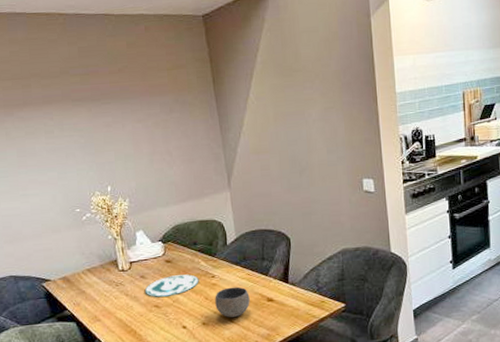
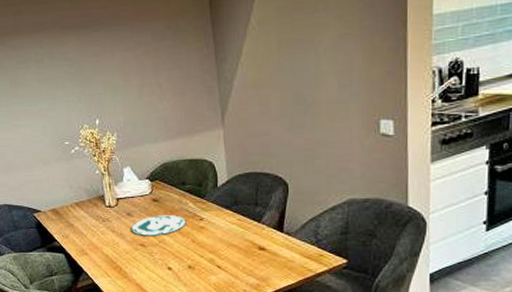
bowl: present [215,287,250,318] -> none [202,232,240,264]

